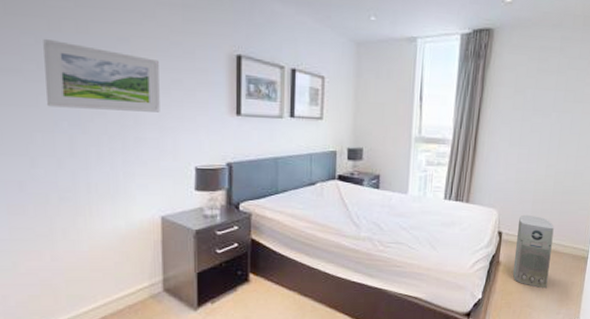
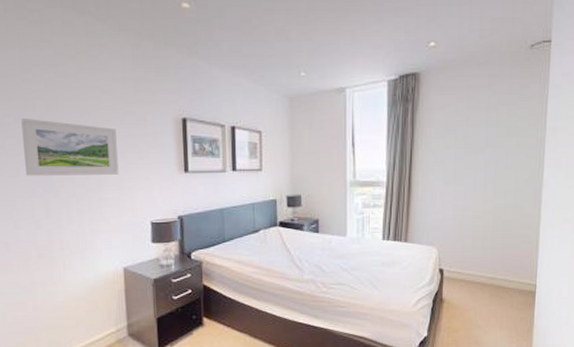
air purifier: present [512,214,554,289] -> none [457,251,497,325]

